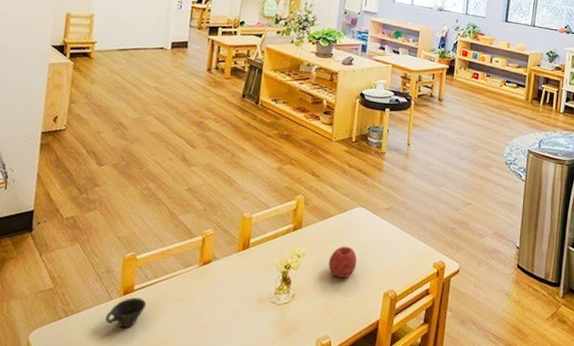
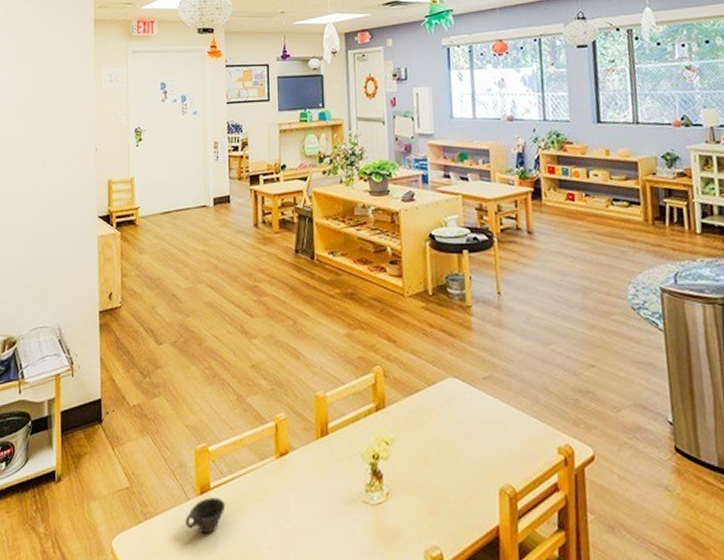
fruit: present [328,246,357,279] -> none [424,428,459,471]

